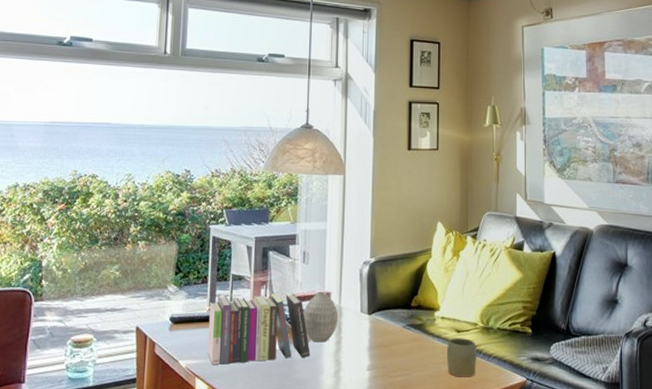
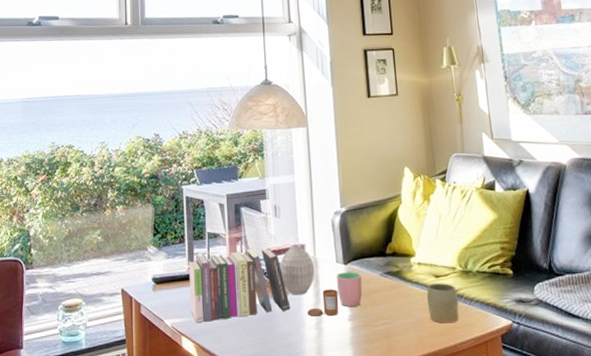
candle: none [327,338,360,365] -> present [308,289,339,316]
cup: none [359,322,384,356] -> present [336,272,363,307]

